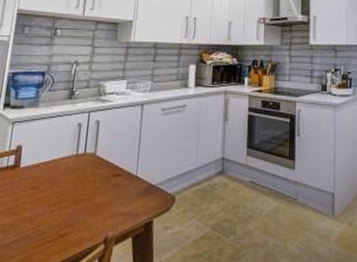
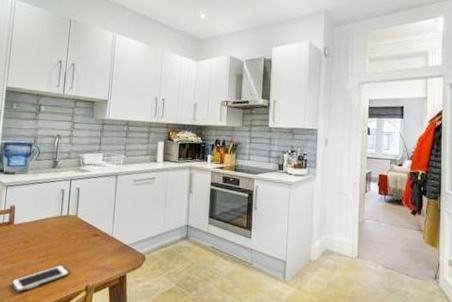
cell phone: none [13,213,86,251] -> present [11,265,70,292]

